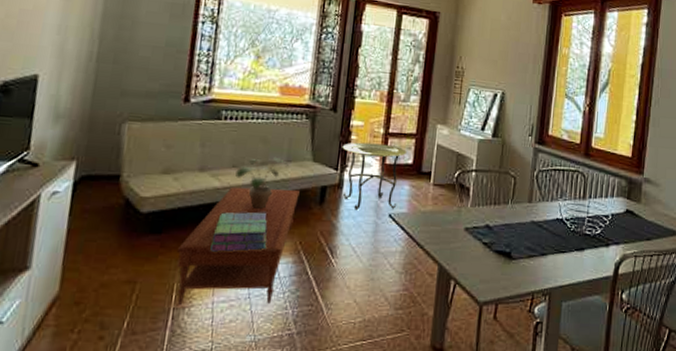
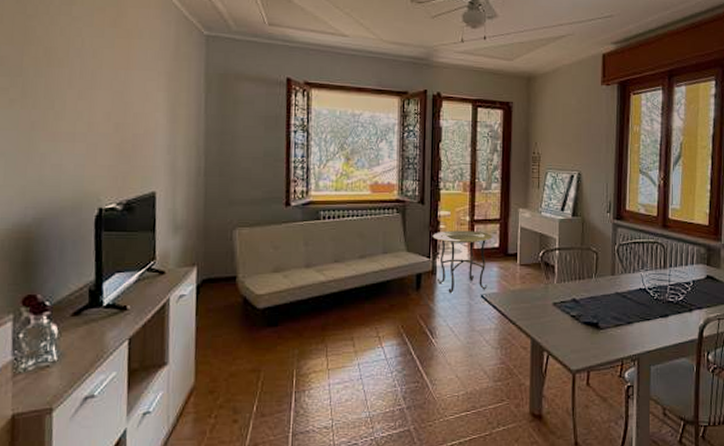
coffee table: present [176,186,300,305] -> none [292,278,397,388]
stack of books: present [210,211,268,252] -> none [322,301,372,339]
potted plant: present [235,156,288,209] -> none [338,249,385,298]

